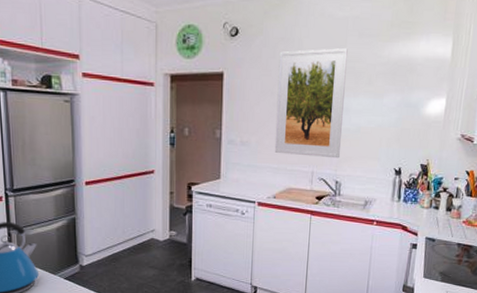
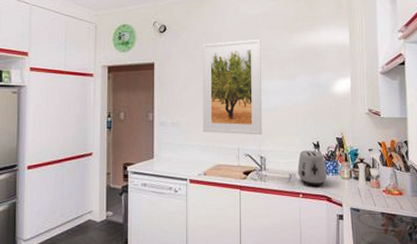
toaster: none [374,176,406,214] -> present [297,150,327,186]

